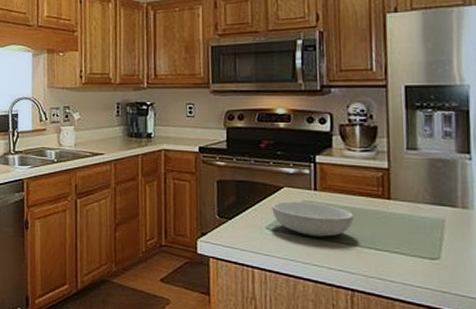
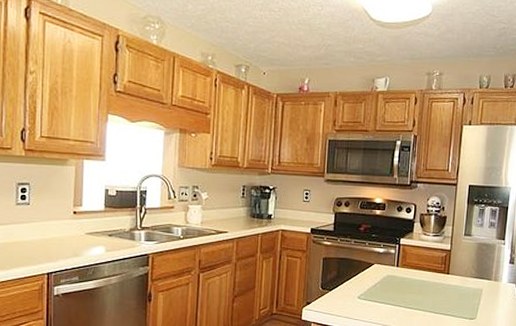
serving bowl: present [272,201,354,237] -> none [364,275,422,304]

